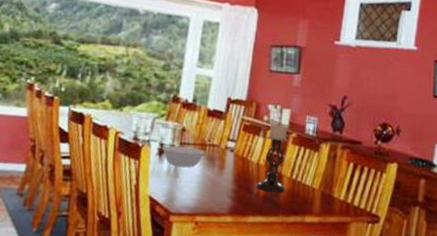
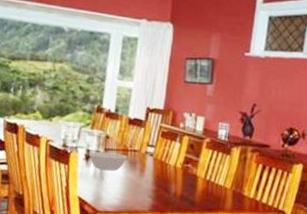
candle holder: present [257,123,290,193] -> none [174,130,204,192]

